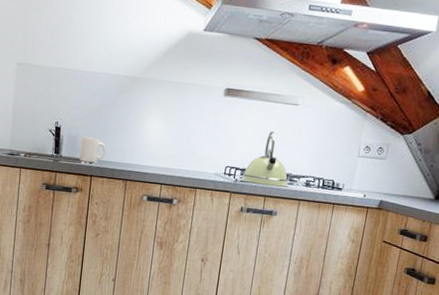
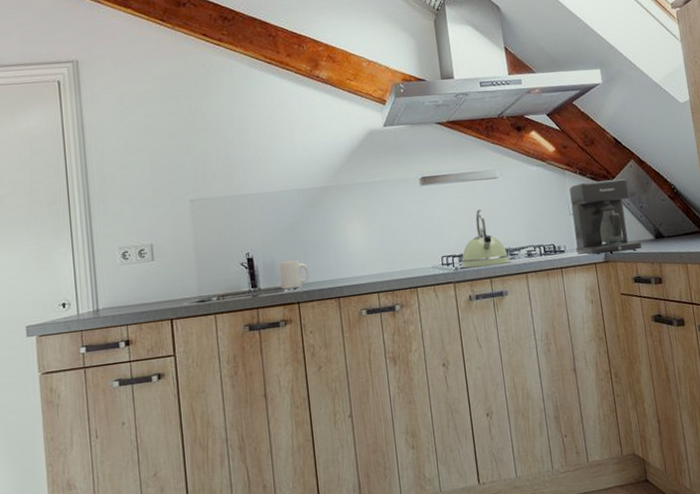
coffee maker: none [353,129,428,205] -> present [569,178,642,255]

